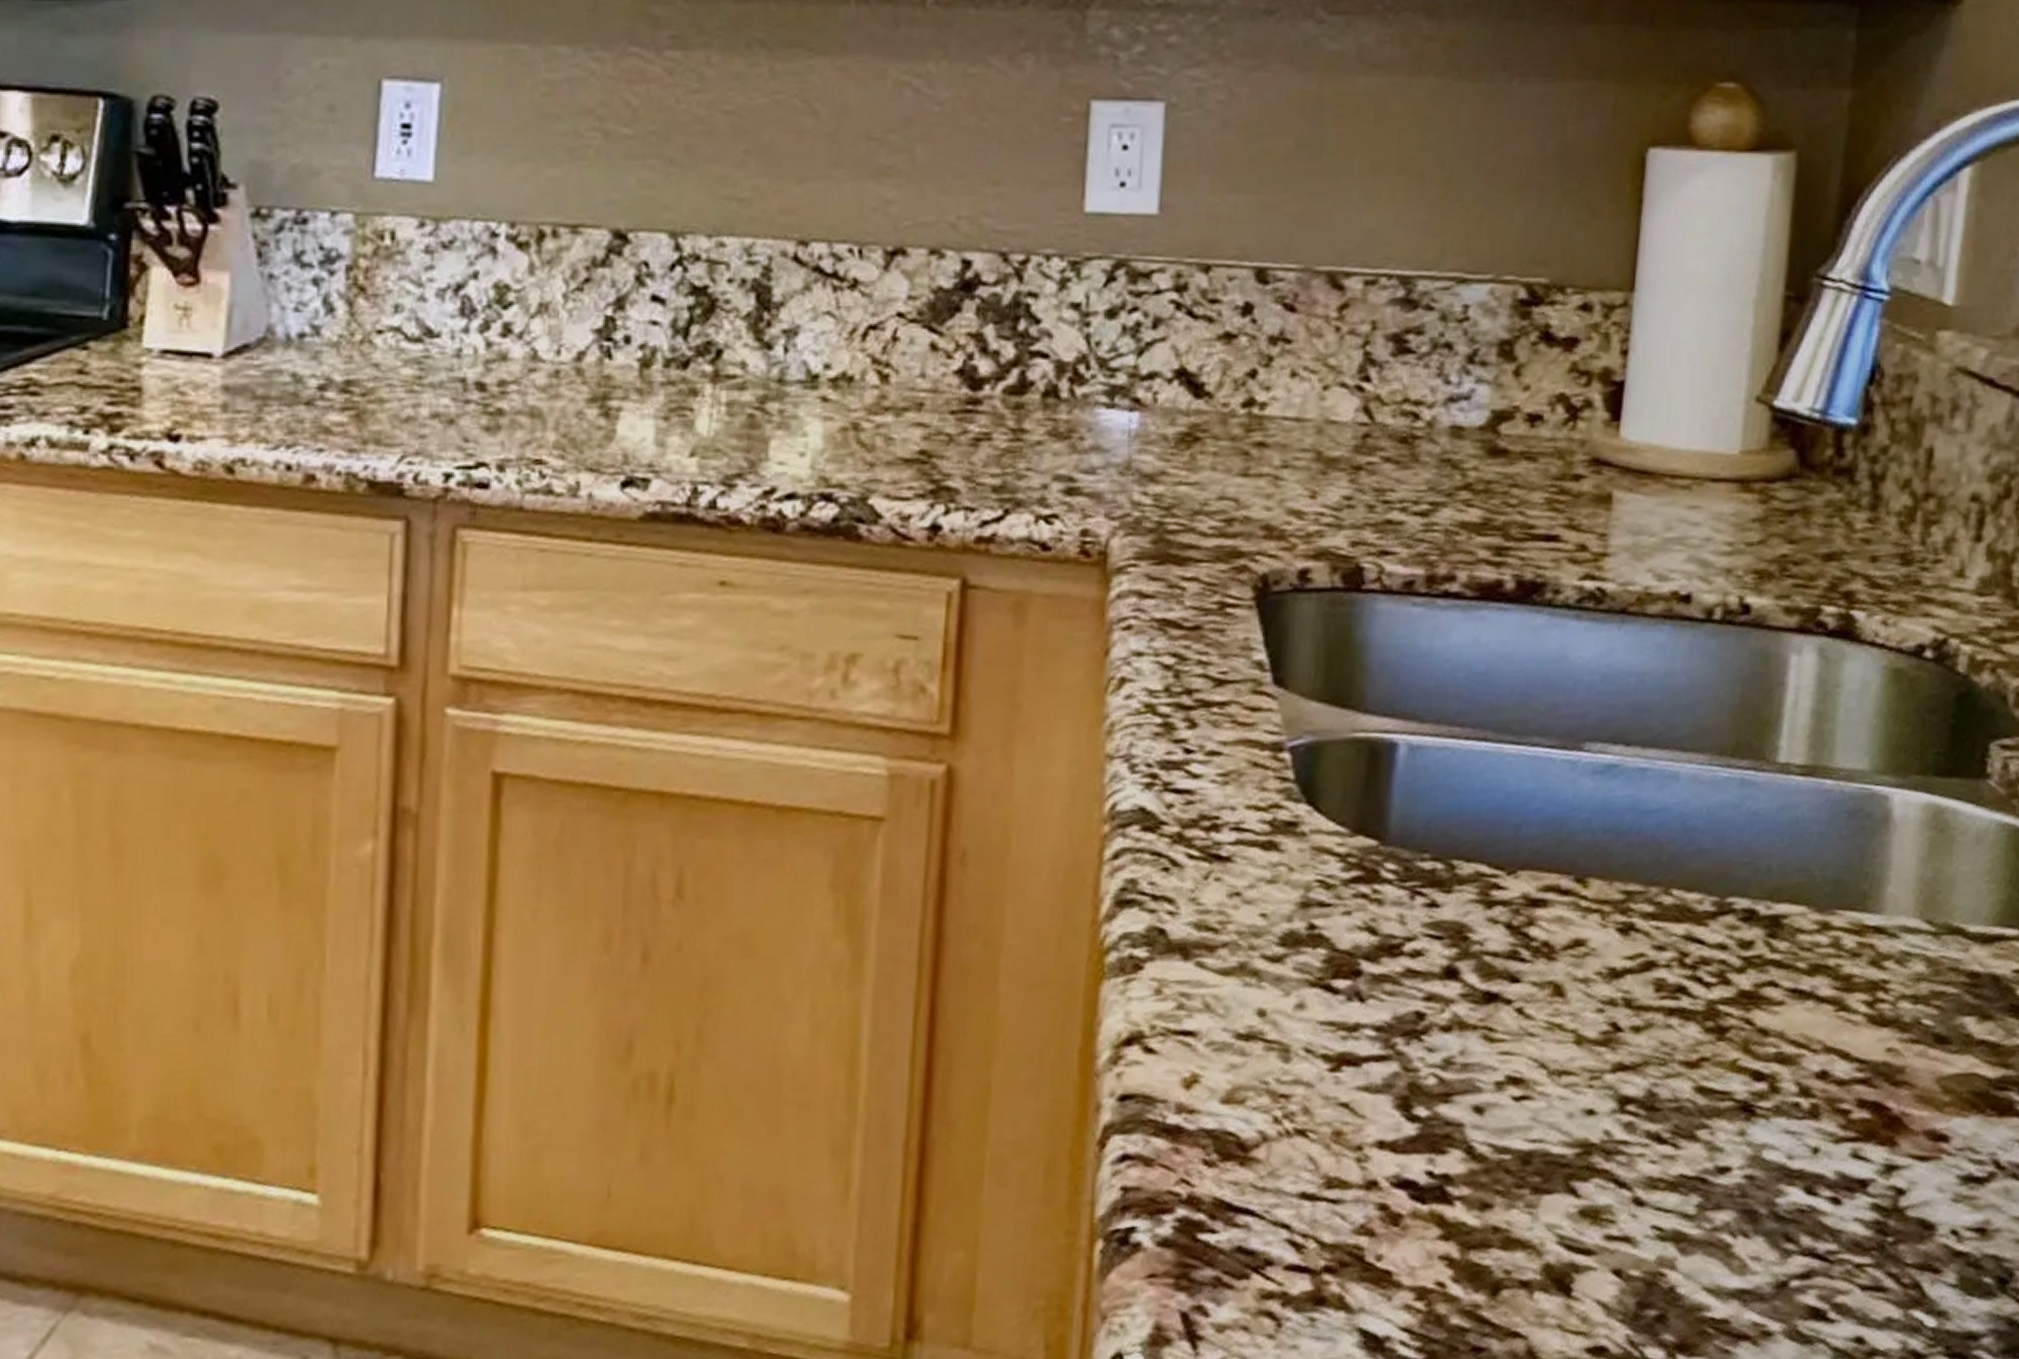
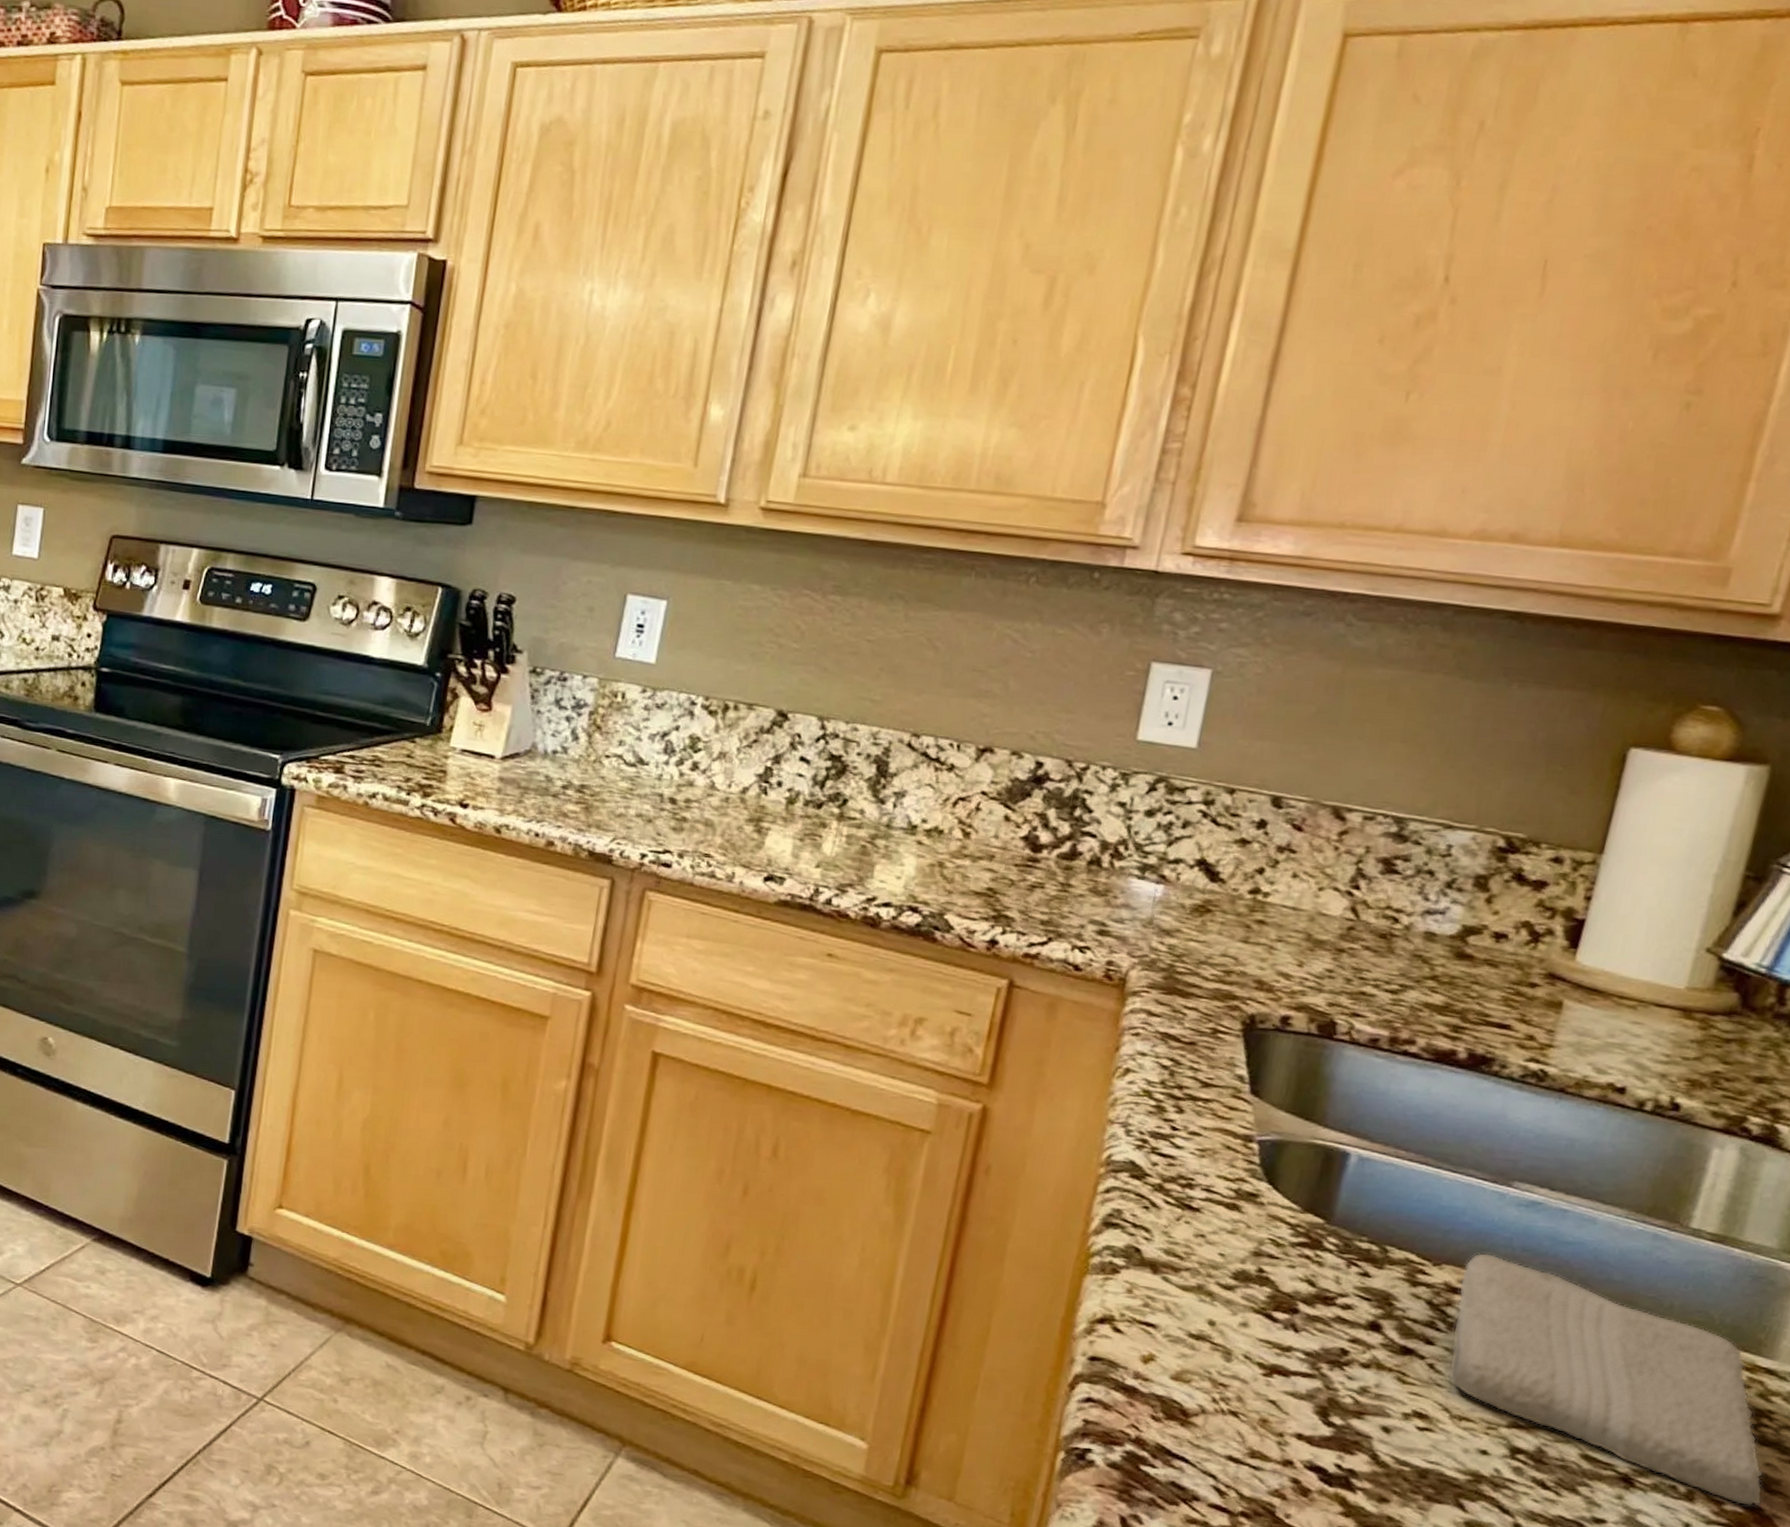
washcloth: none [1538,844,1889,1110] -> present [1447,1252,1764,1507]

